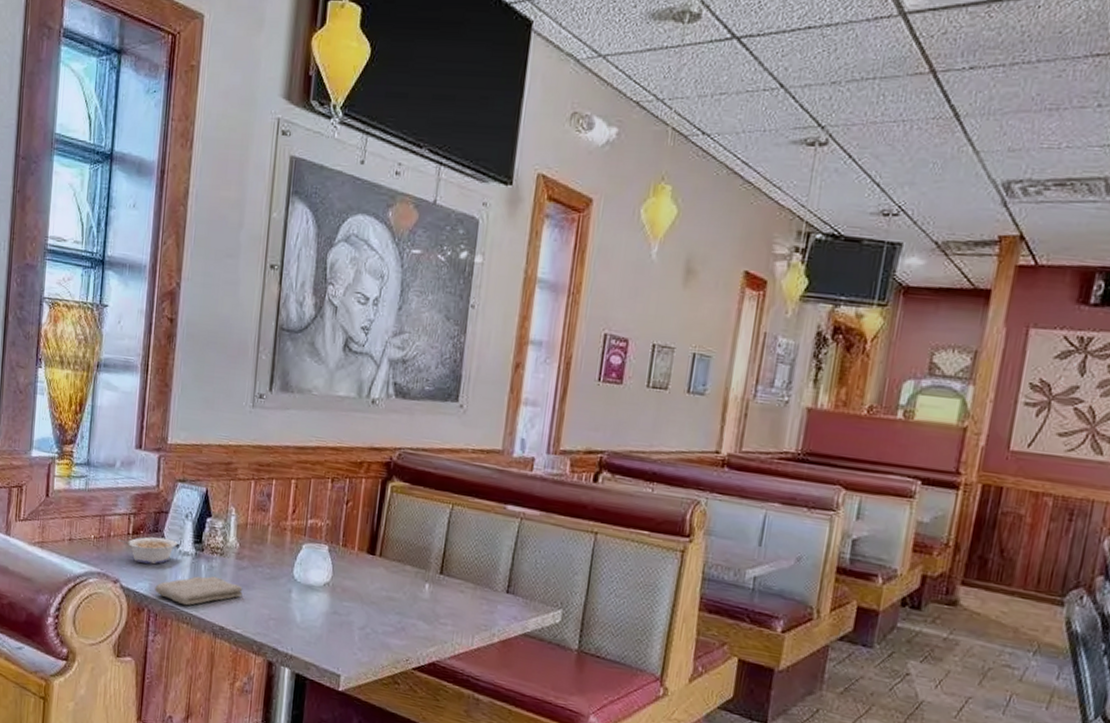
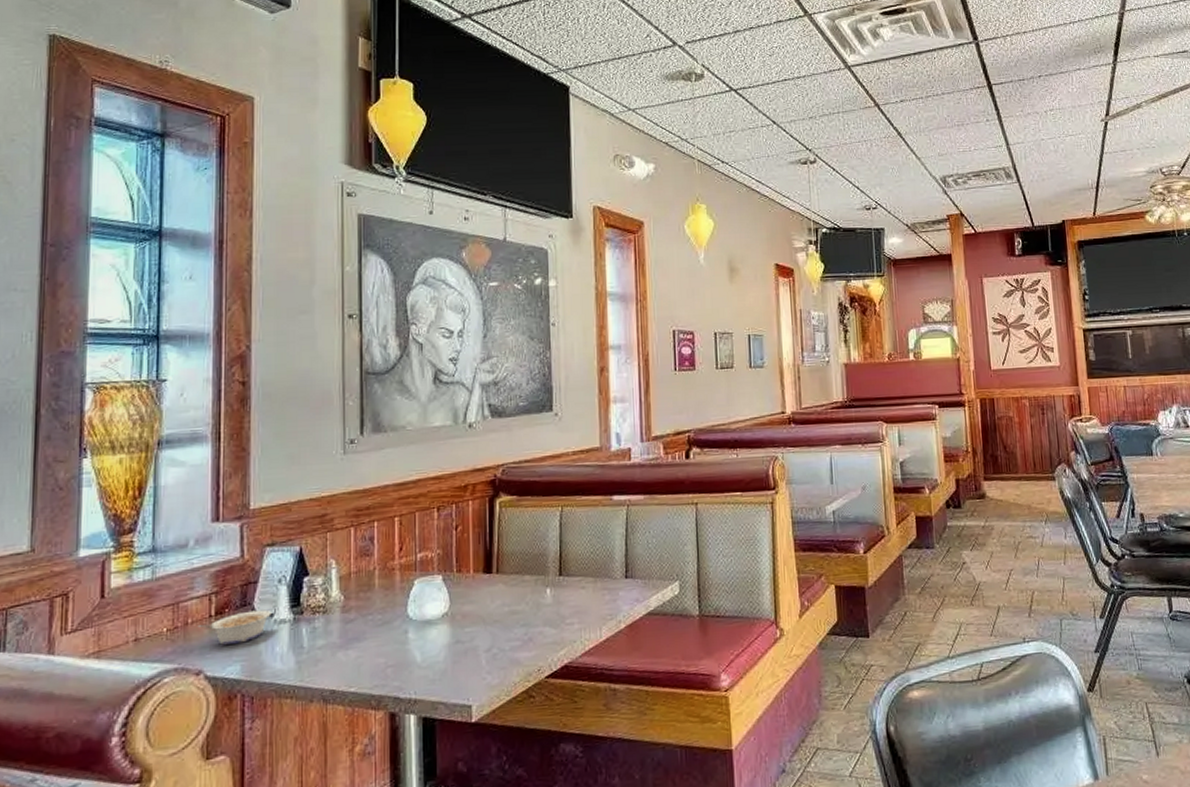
washcloth: present [154,576,243,606] -> none [248,637,353,679]

